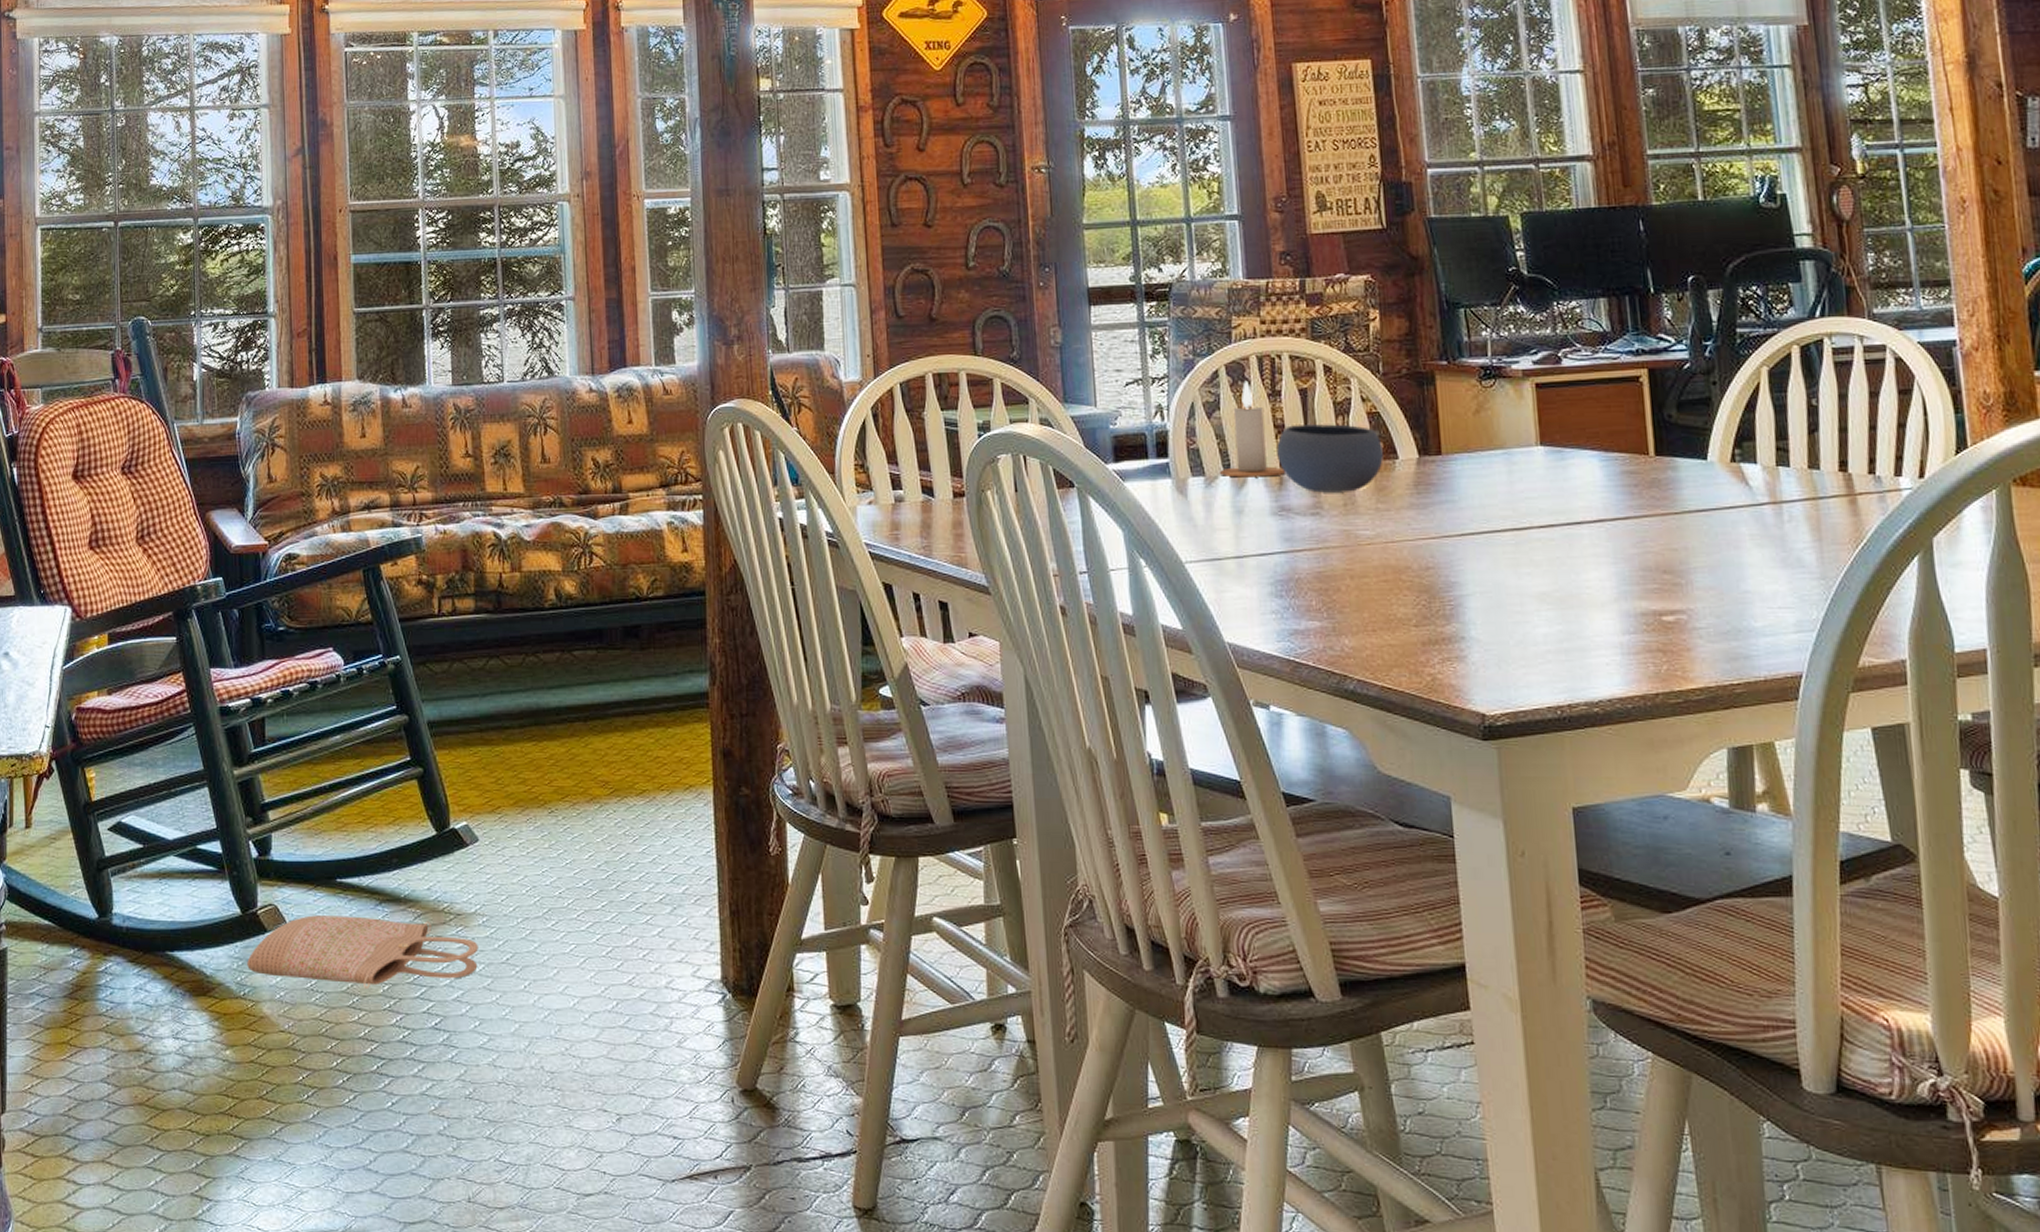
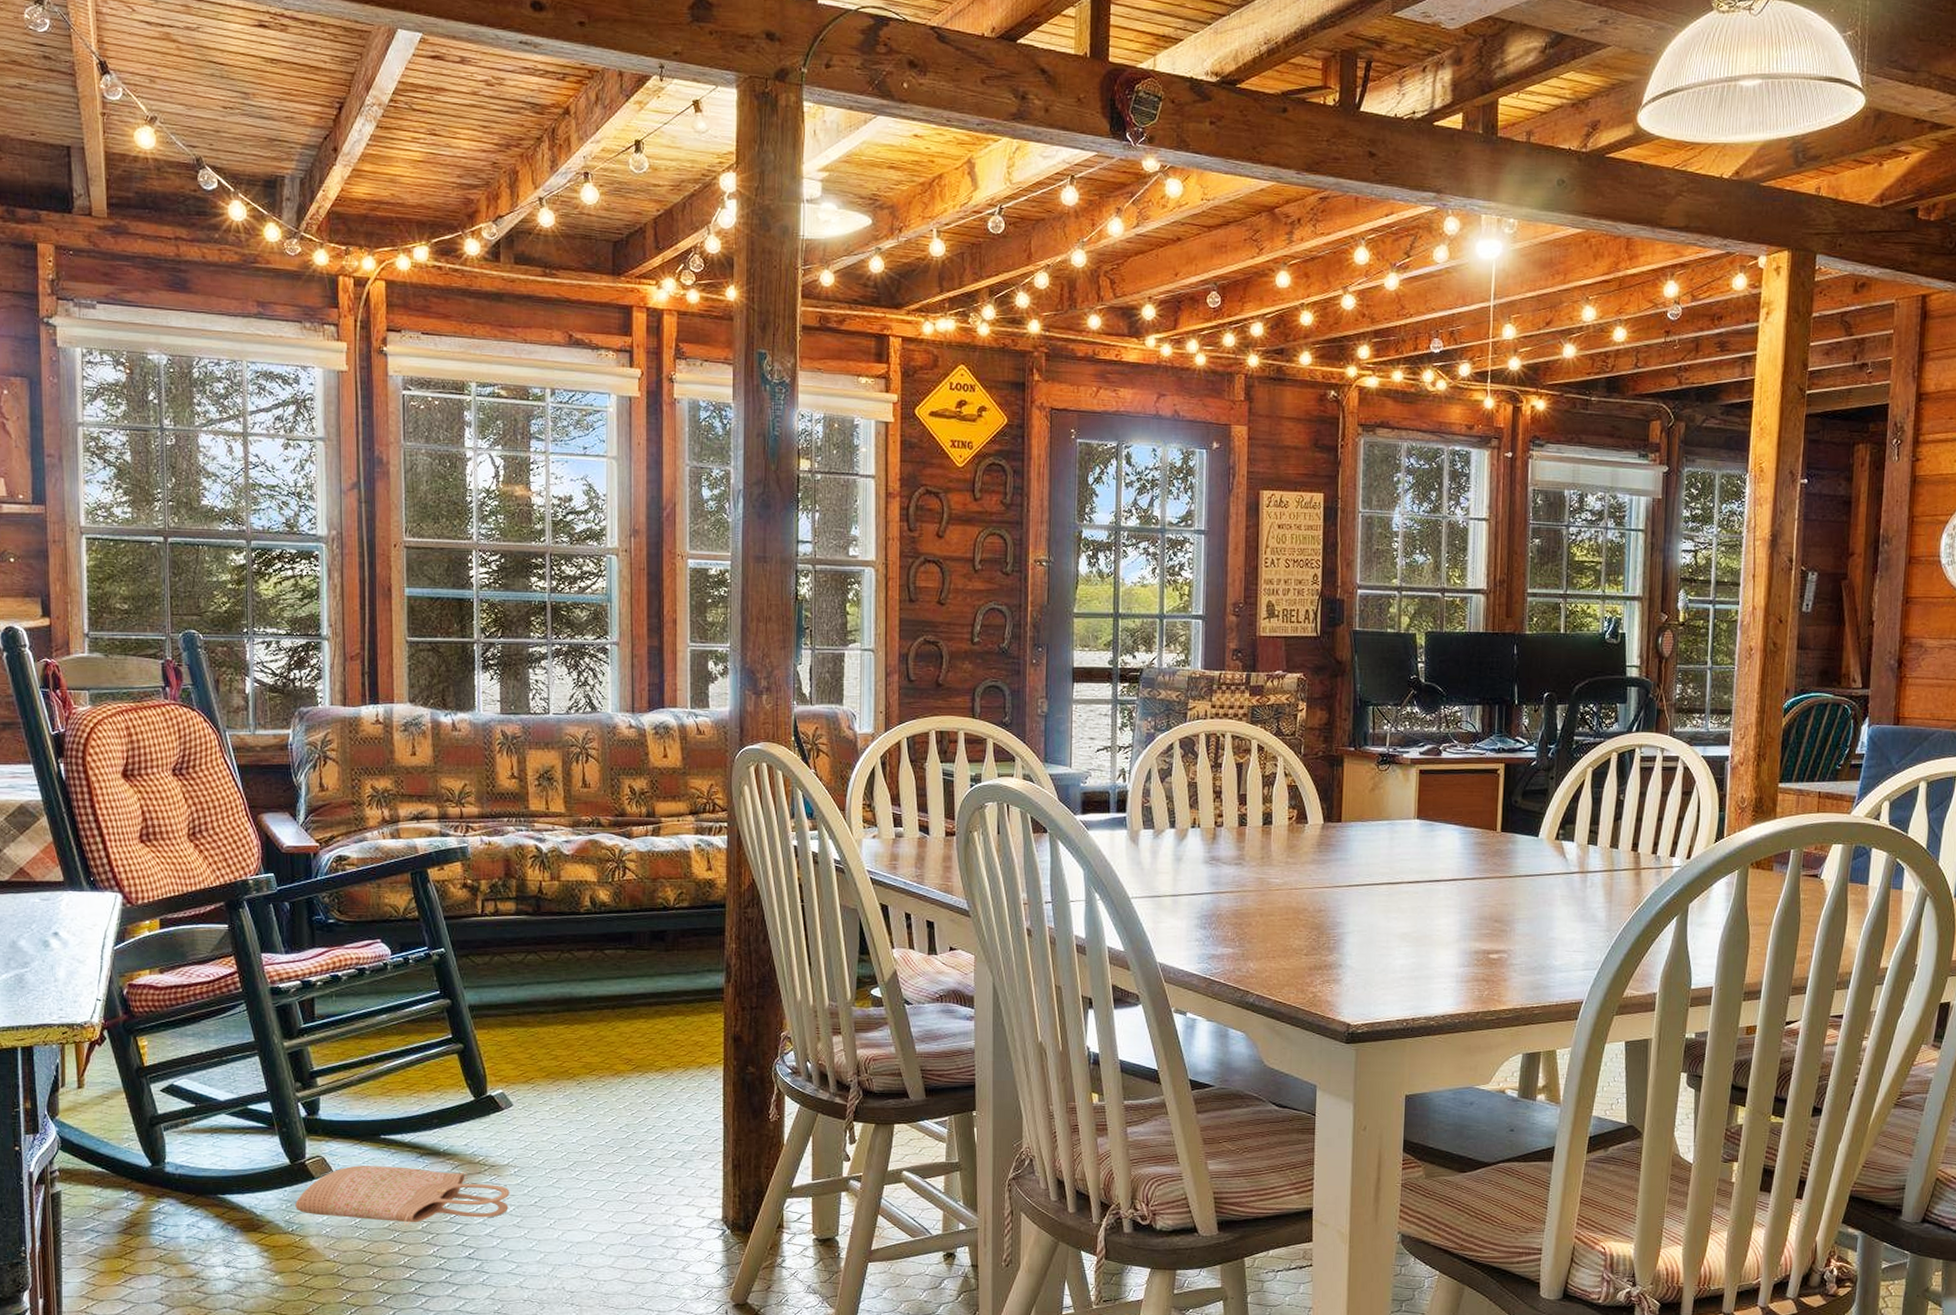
candle: present [1218,380,1286,478] -> none [1165,753,1219,833]
bowl: present [1276,424,1384,493] -> none [1213,792,1298,848]

